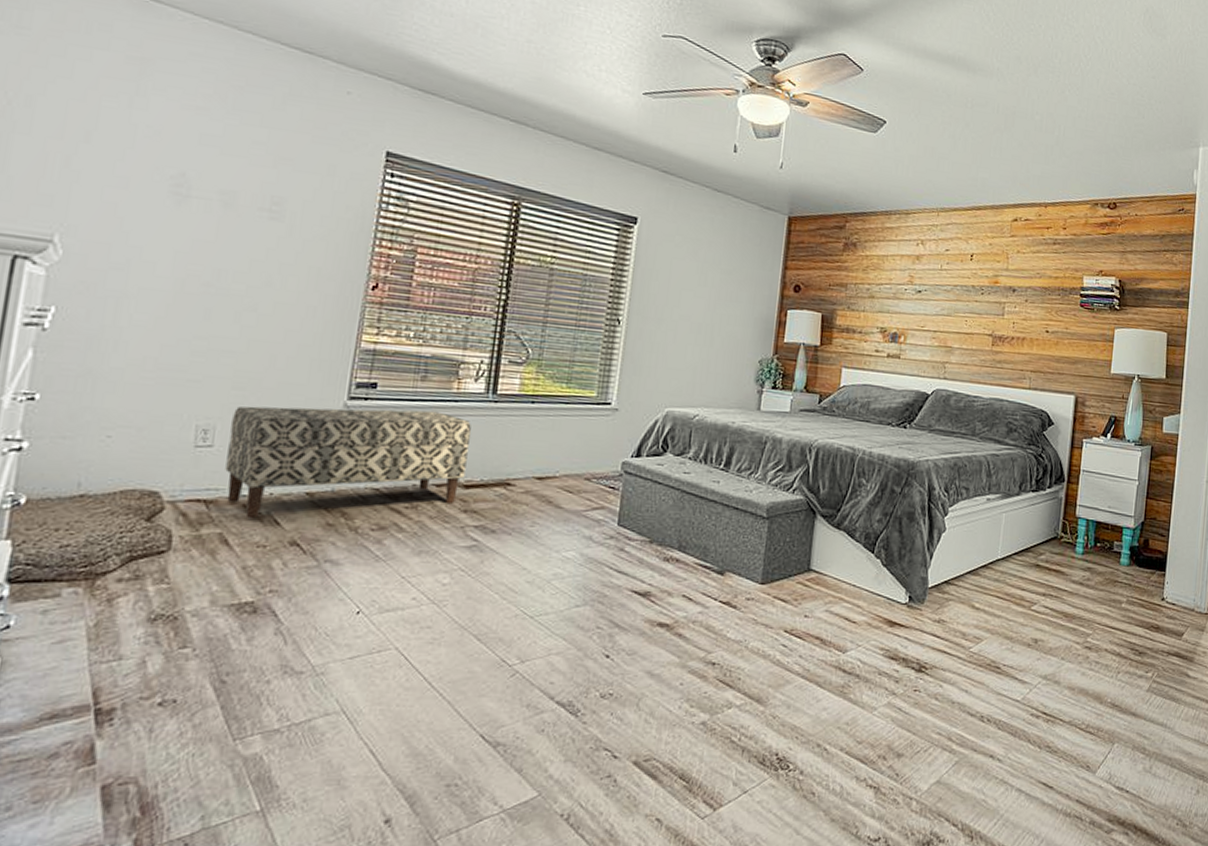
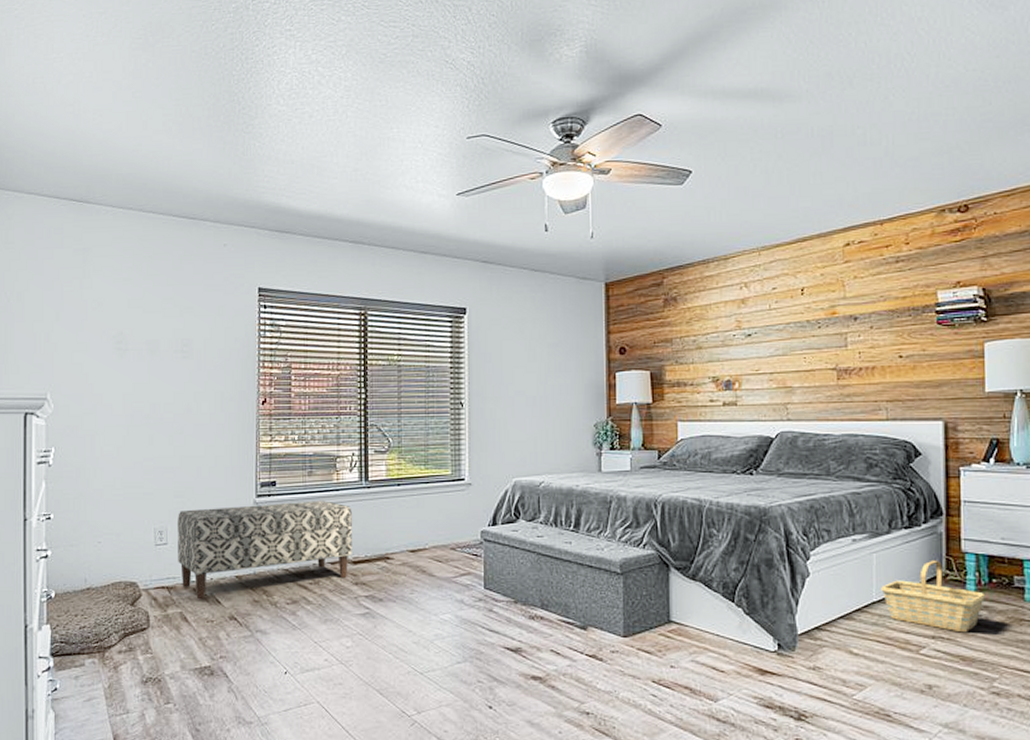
basket: none [1006,522,1091,591] -> present [881,559,986,633]

